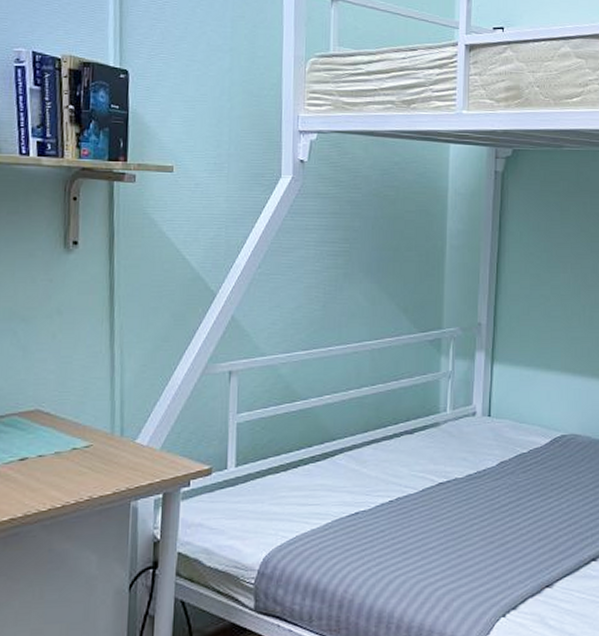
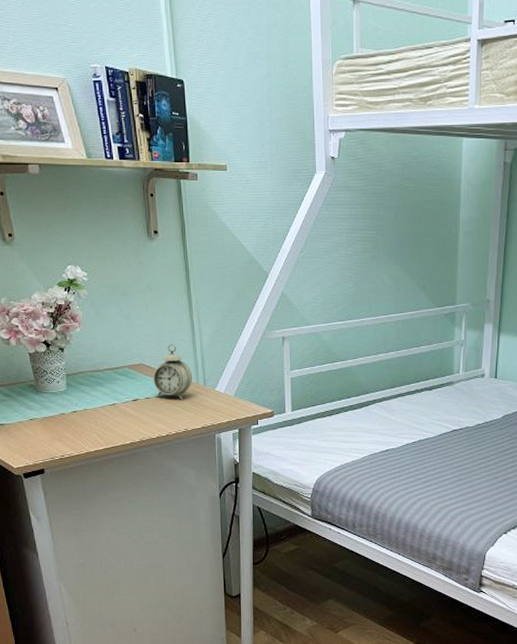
alarm clock: none [51,382,106,457] -> present [153,343,192,400]

